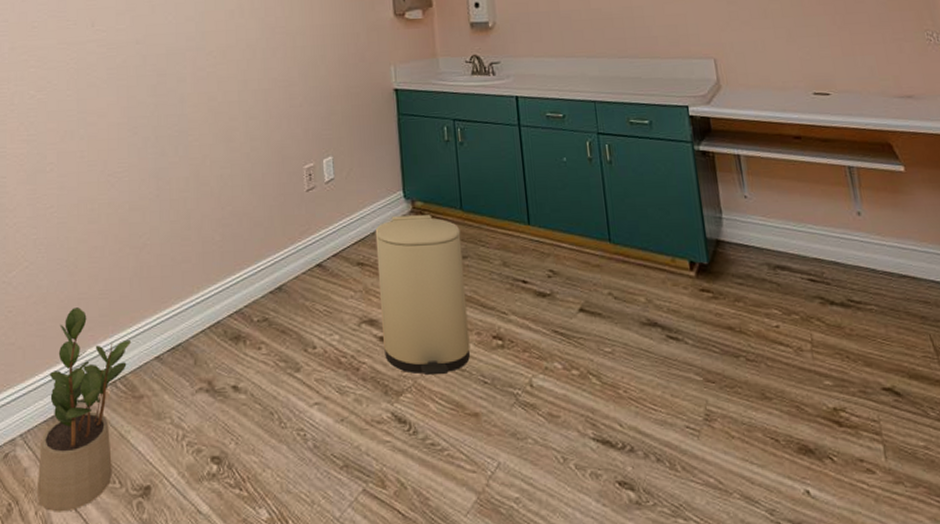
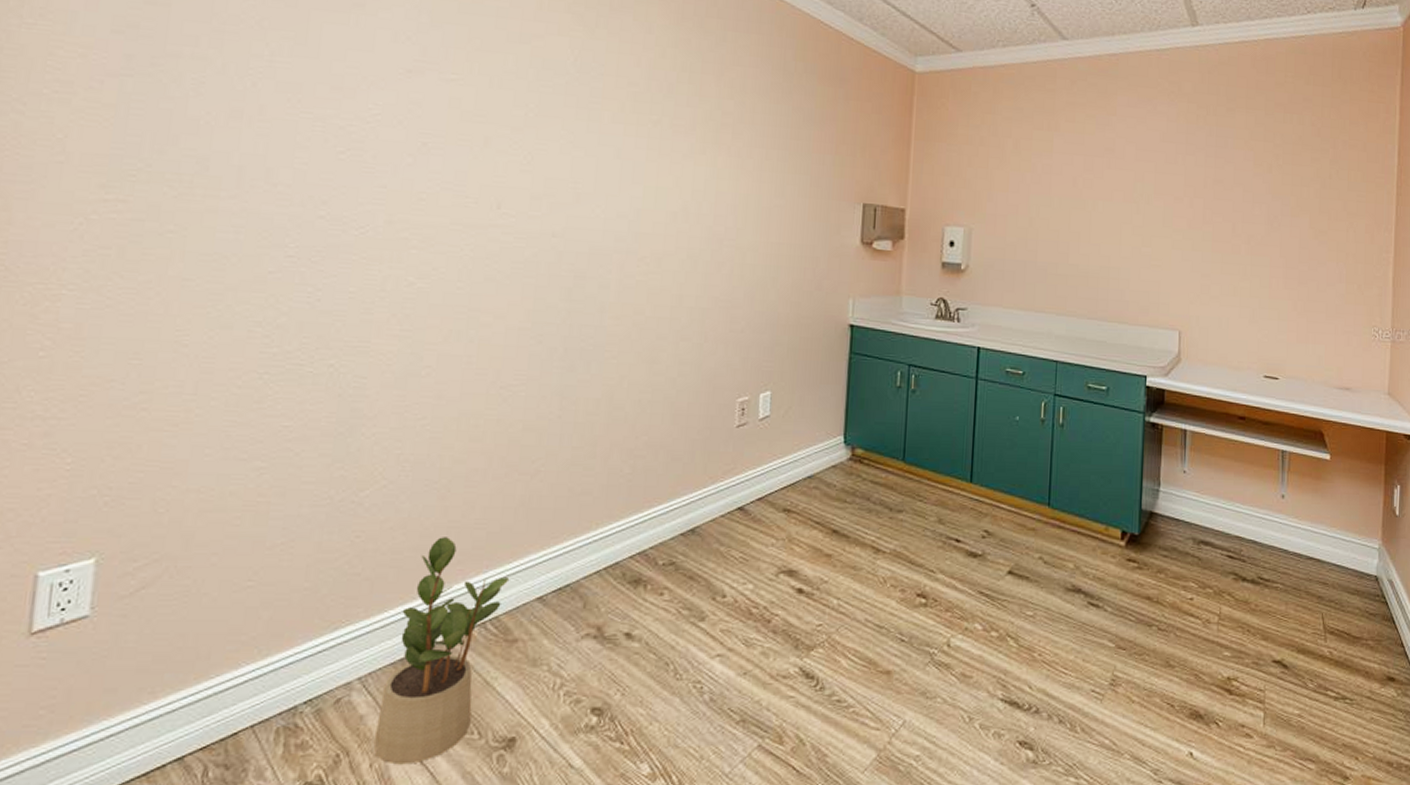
pedal bin: present [375,215,470,376] -> none [800,462,899,631]

